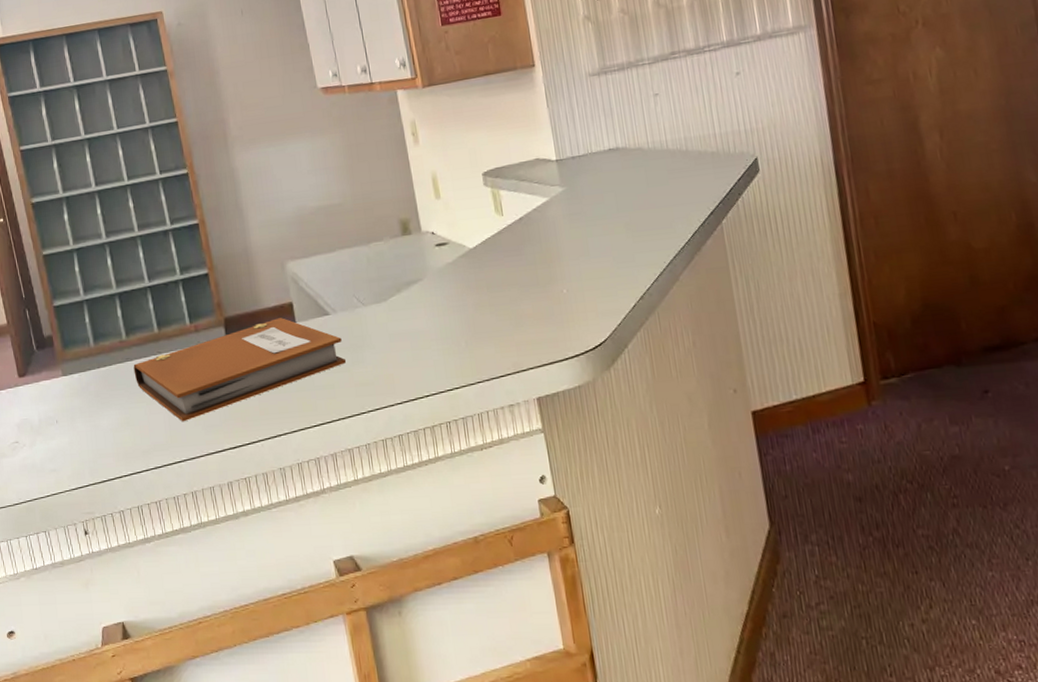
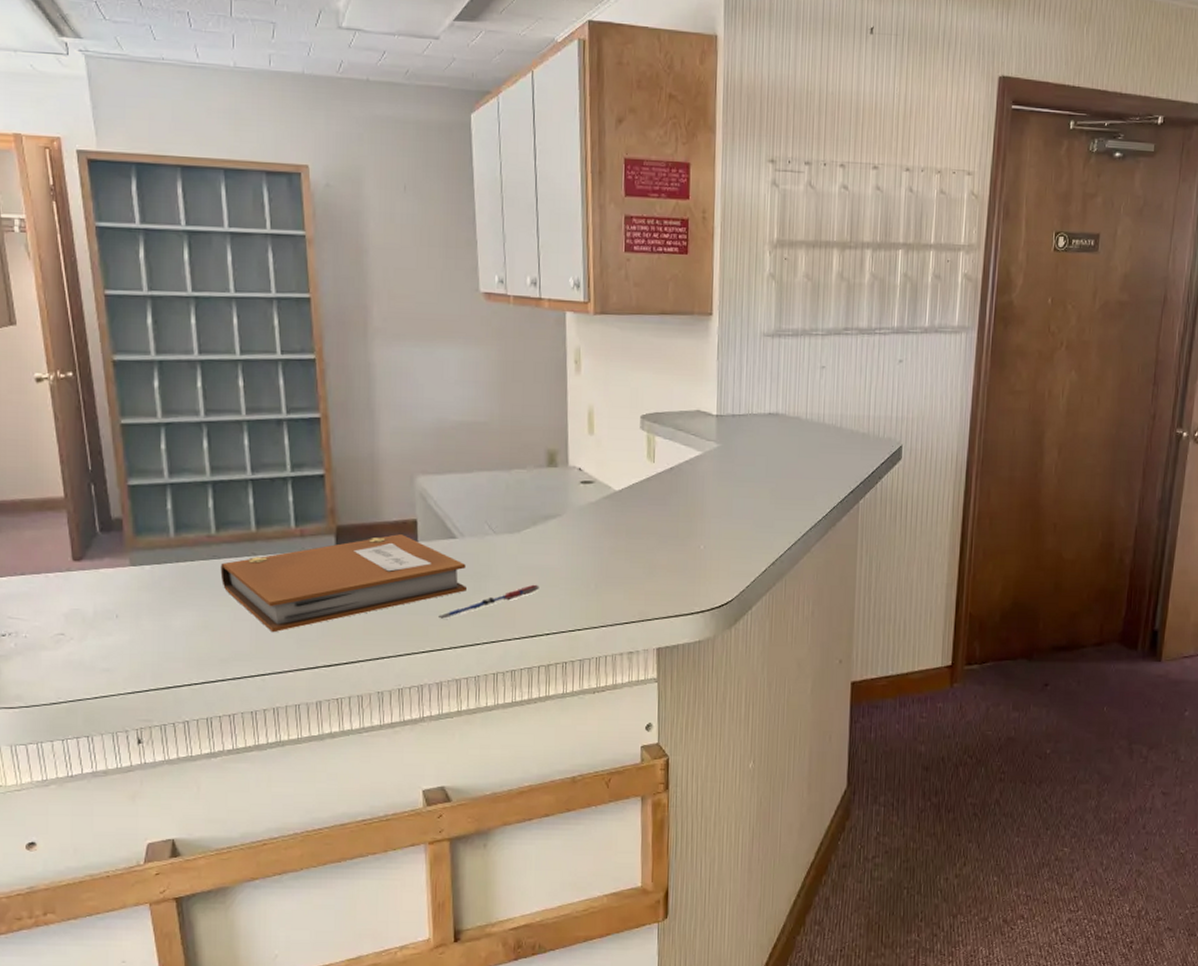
pen: none [323,348,413,392] -> present [437,584,539,619]

